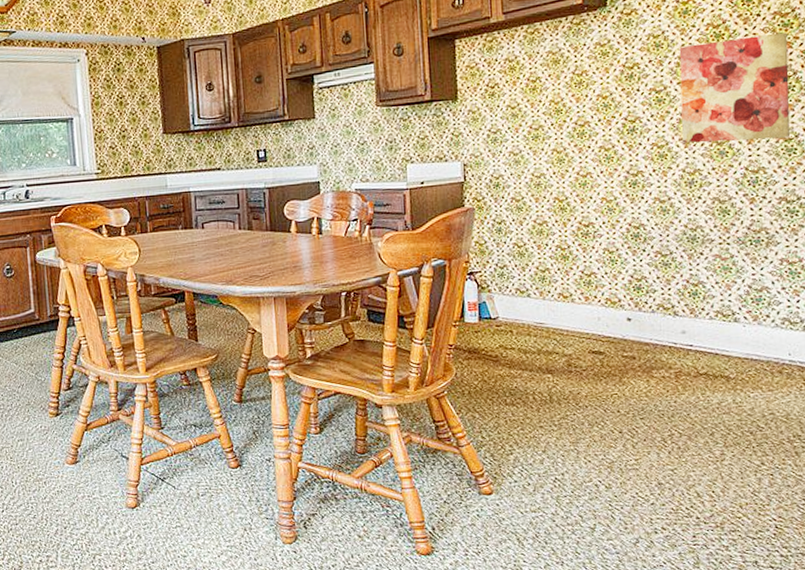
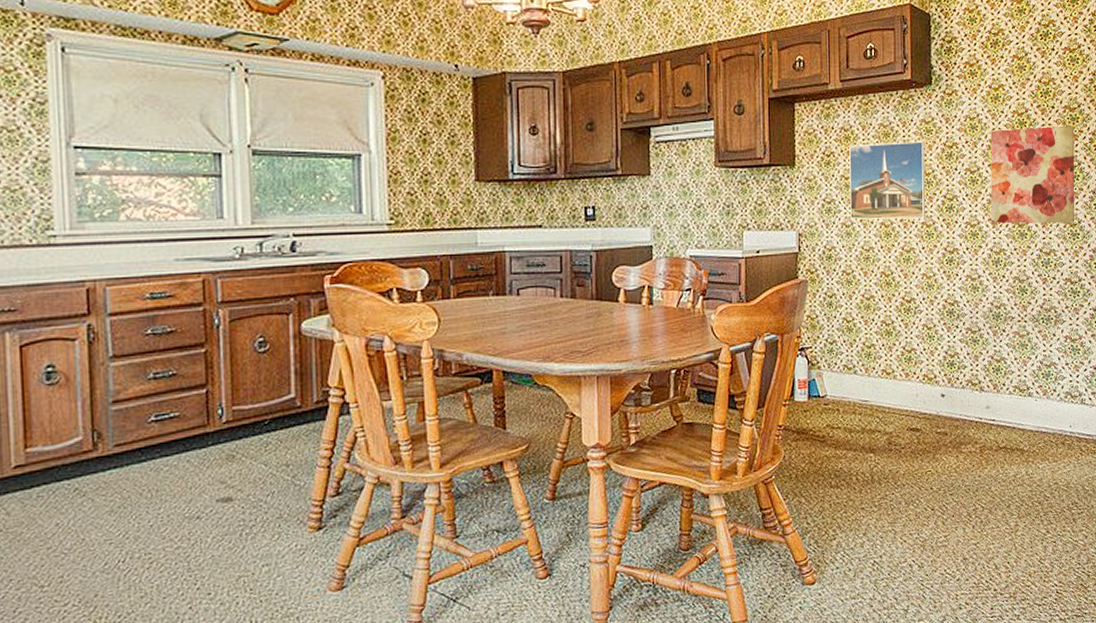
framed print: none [515,65,604,148] -> present [849,141,926,220]

